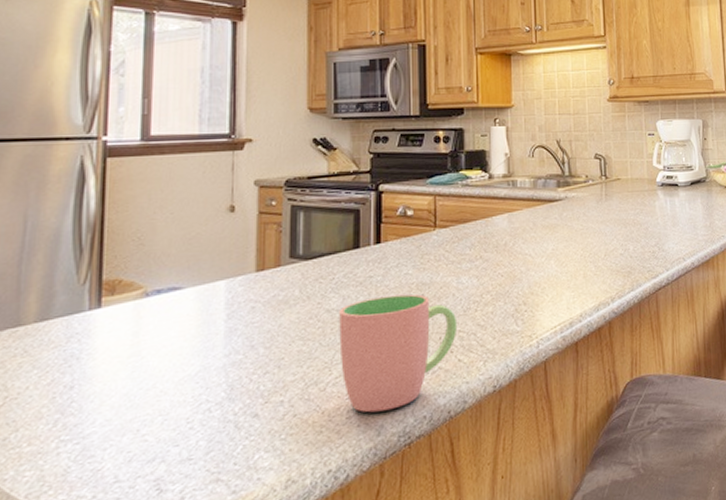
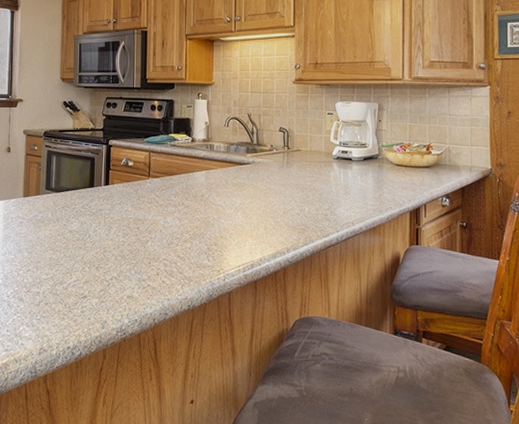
cup: present [339,294,458,413] -> none [77,225,163,311]

